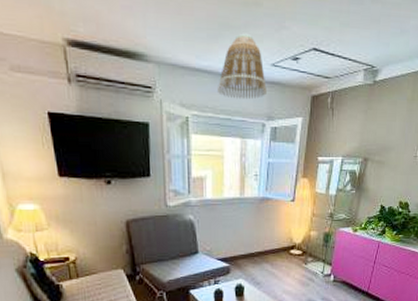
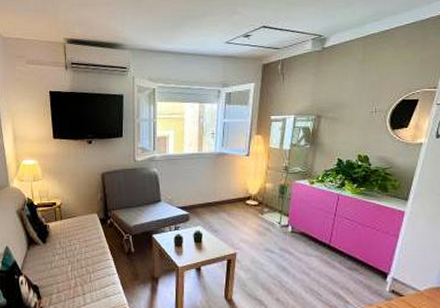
lamp shade: present [218,33,267,100] -> none [180,20,222,72]

